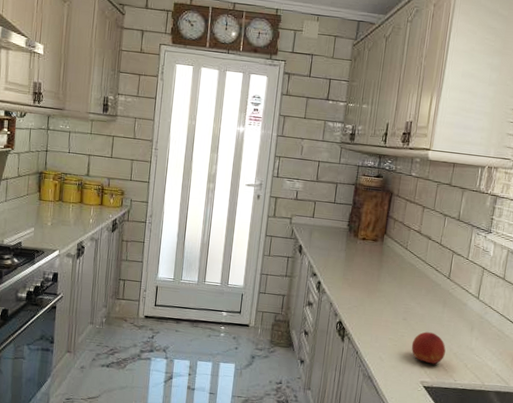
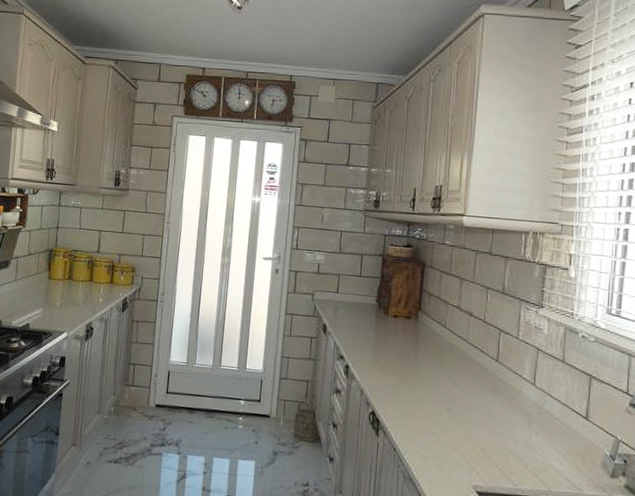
fruit: present [411,332,446,366] -> none [458,424,500,467]

